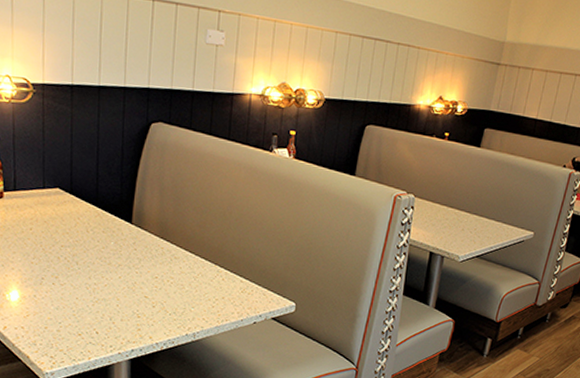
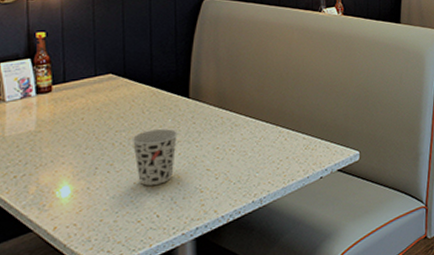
cup: none [76,250,119,303] -> present [132,129,177,186]

